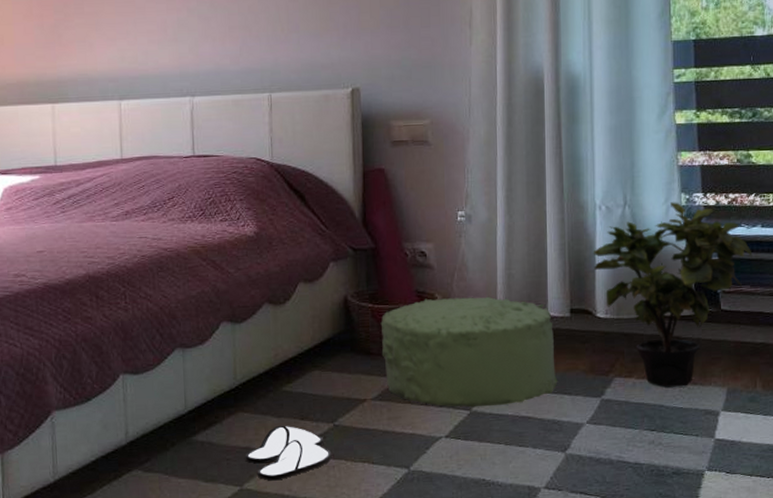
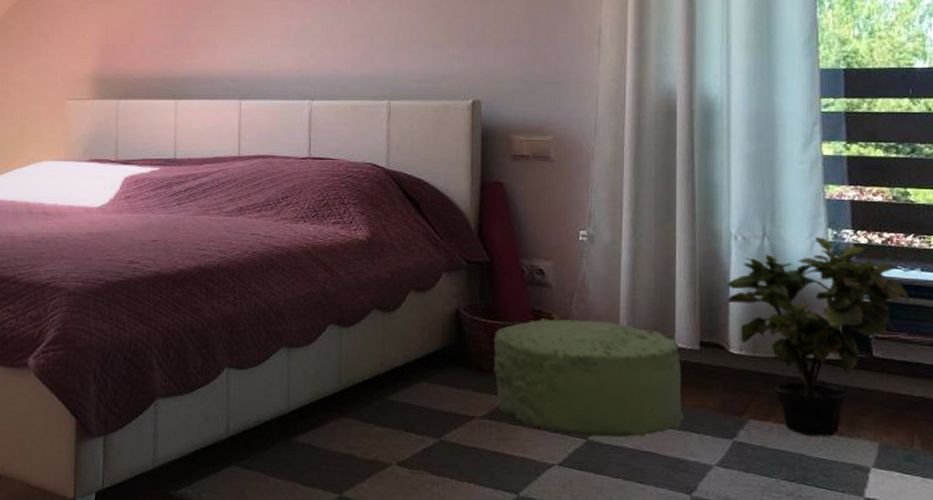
slippers: present [245,425,332,481] -> none [346,435,436,492]

